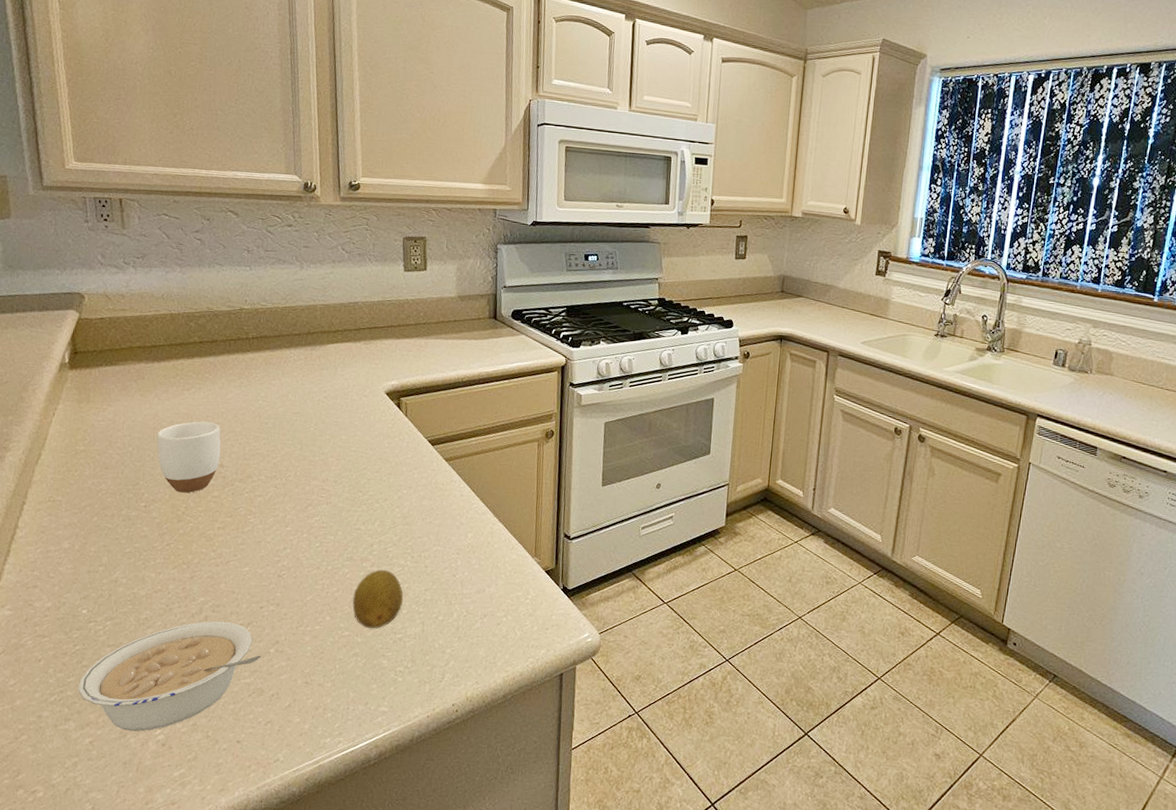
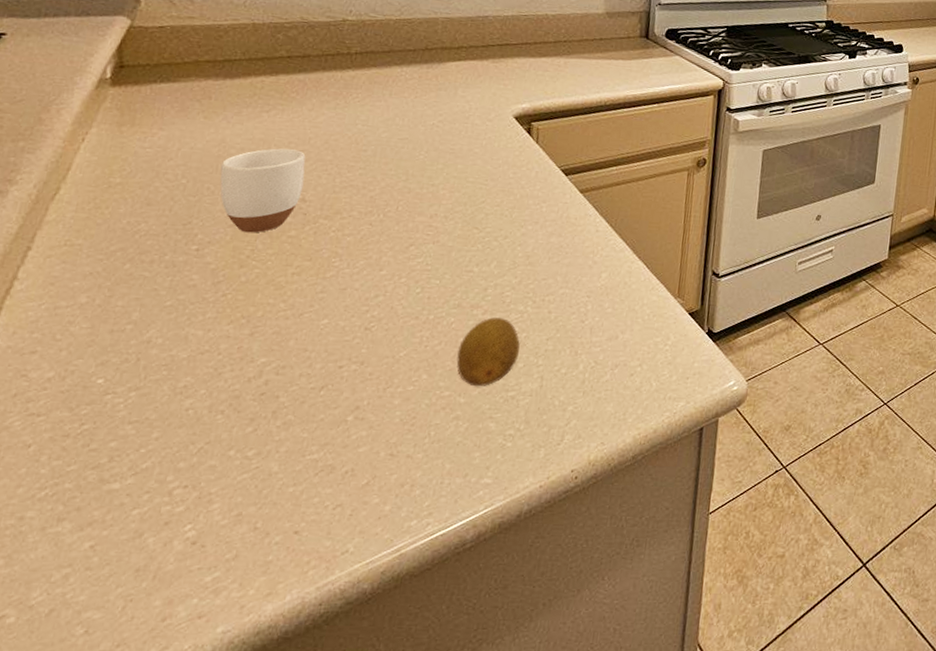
legume: present [78,621,261,732] -> none [81,385,335,529]

